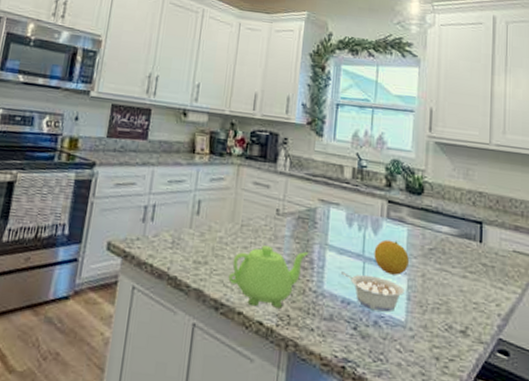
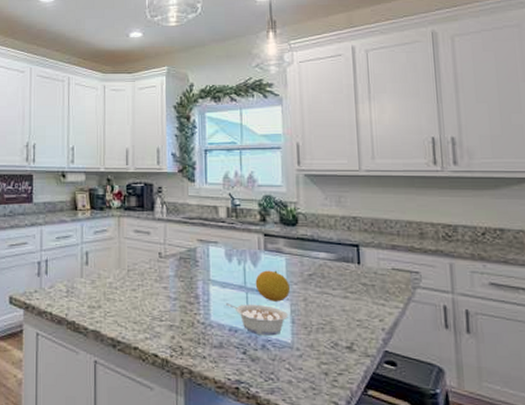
teakettle: present [228,245,309,309] -> none [121,286,194,342]

